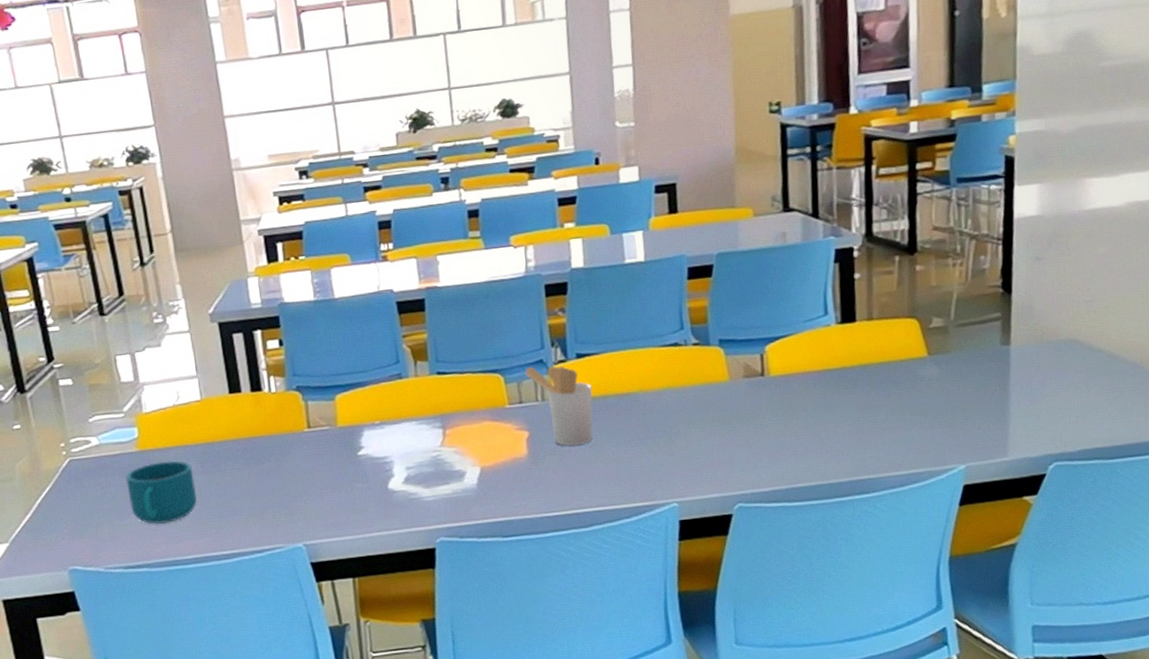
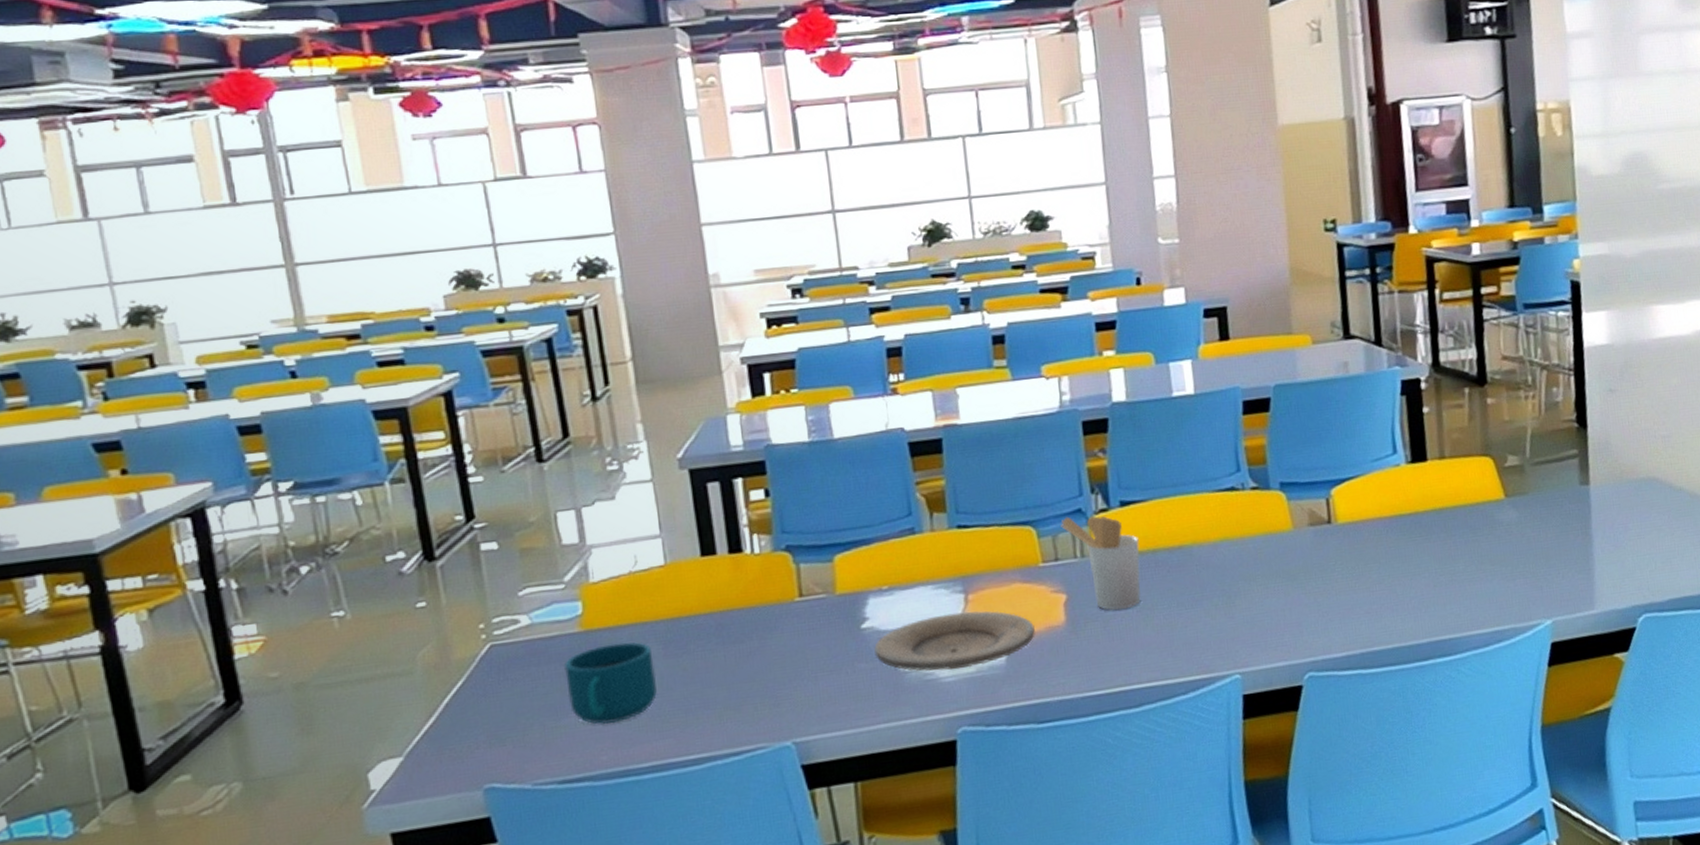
plate: none [367,443,502,492] -> present [873,611,1035,672]

